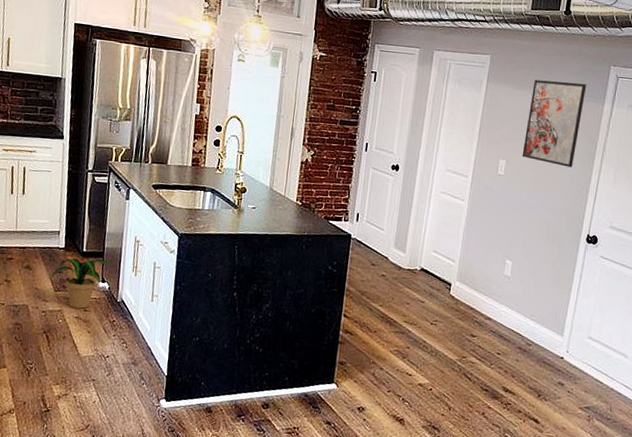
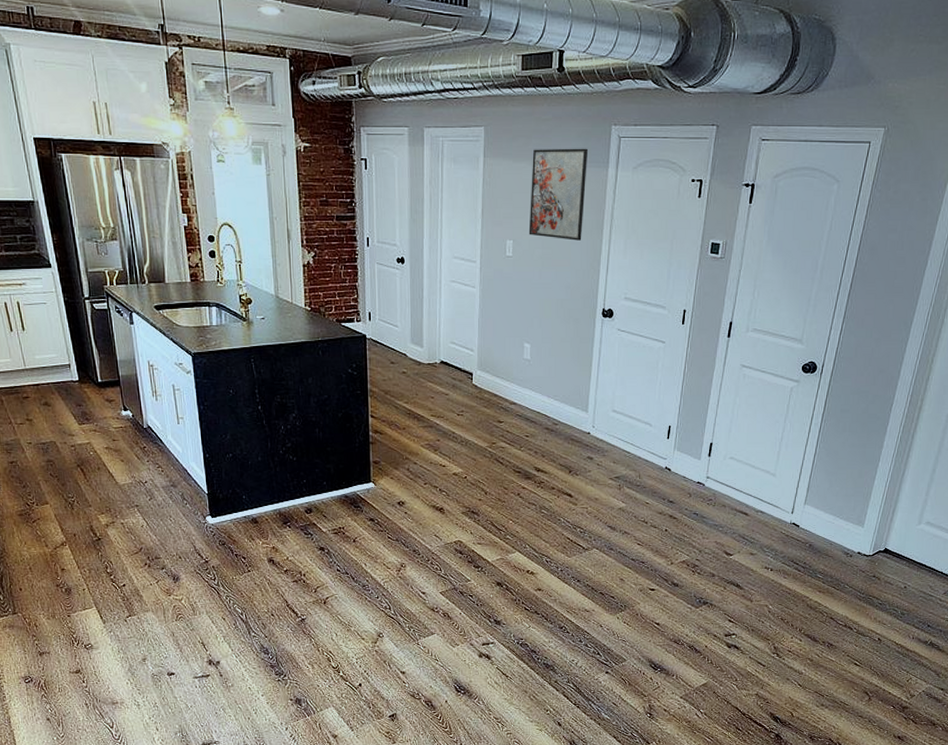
potted plant: present [50,258,111,309] -> none [71,387,130,439]

